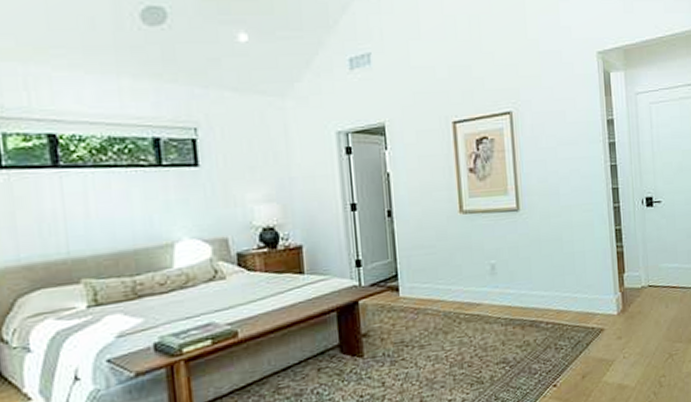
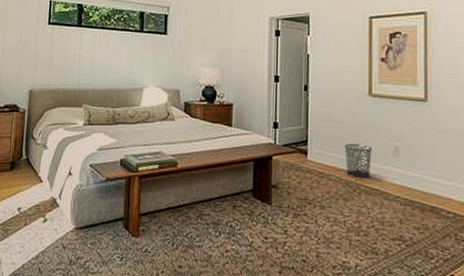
waste bin: none [438,268,469,307] -> present [344,143,372,179]

